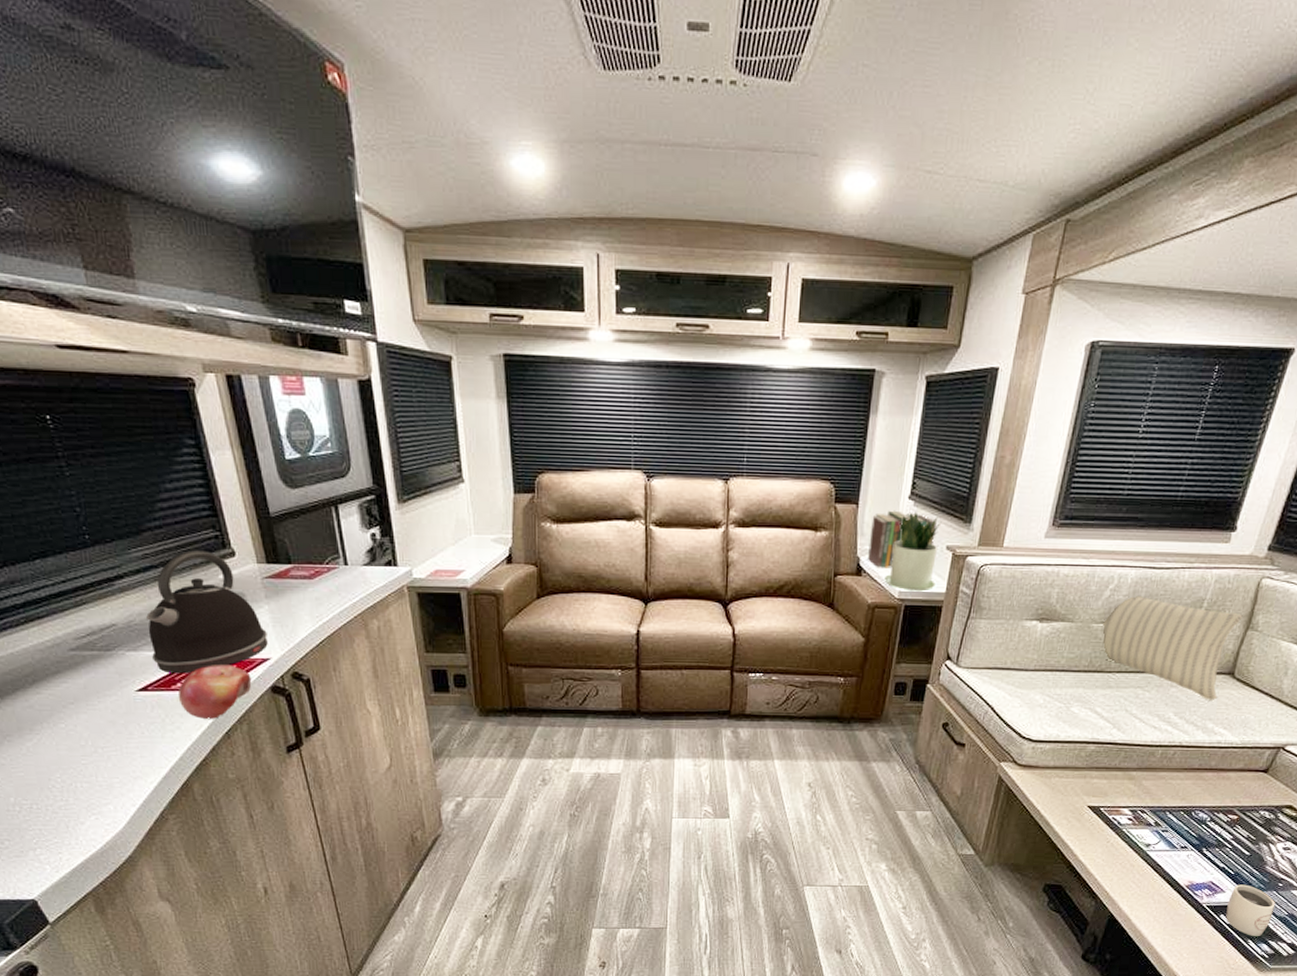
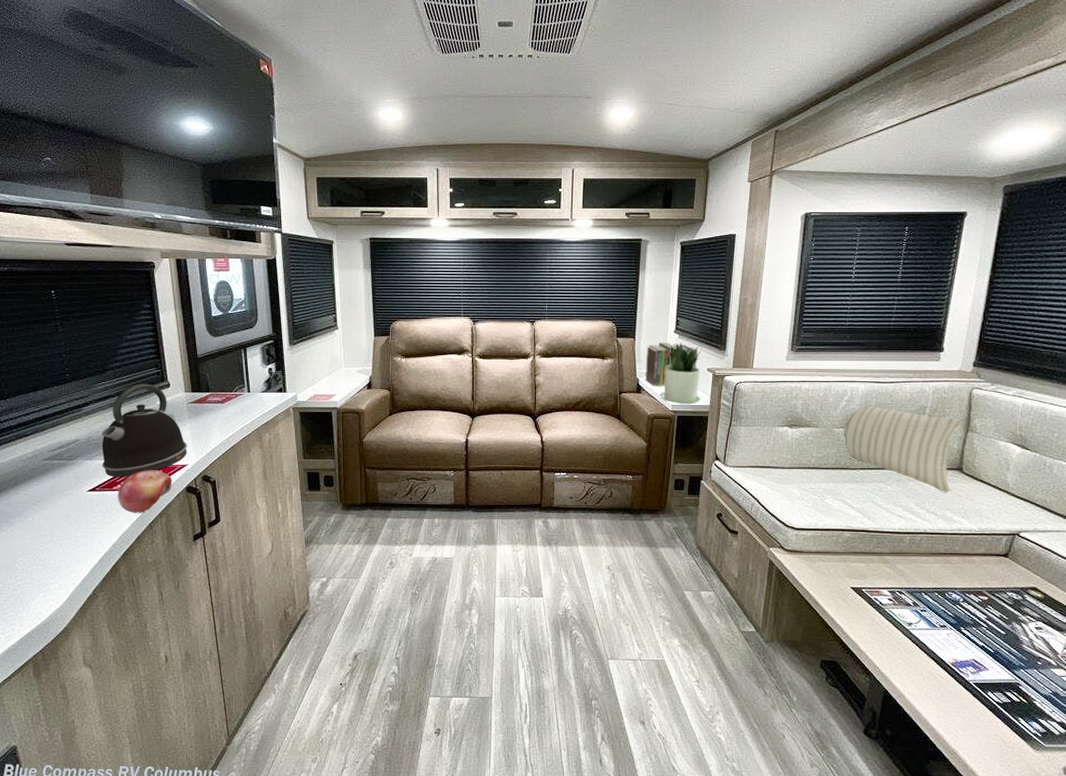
mug: present [1225,884,1276,936] -> none [993,662,1039,714]

